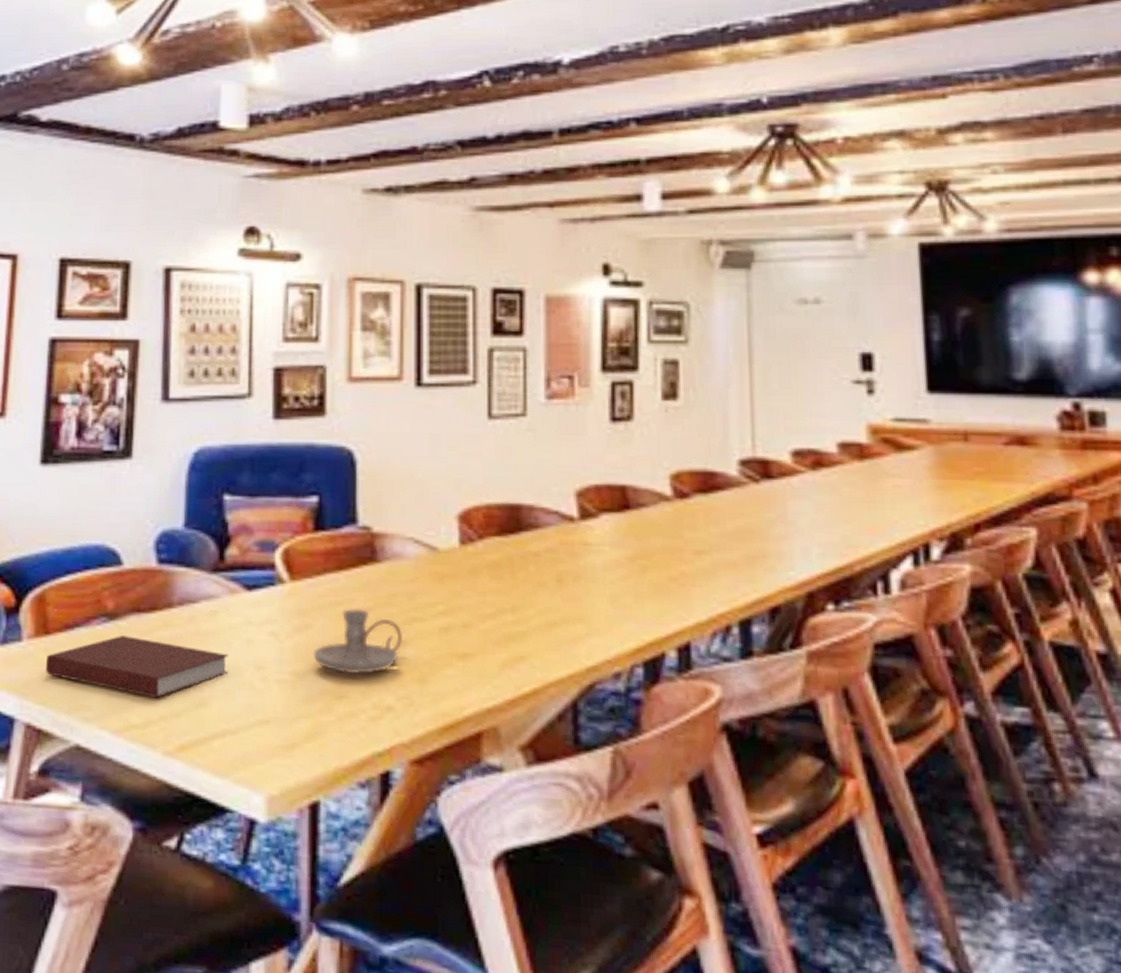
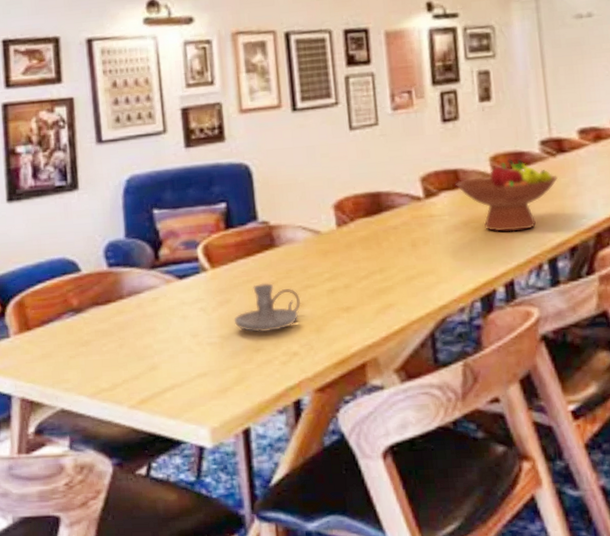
notebook: present [45,635,229,699] -> none [30,324,172,368]
fruit bowl: none [622,479,760,578] -> present [455,159,558,232]

